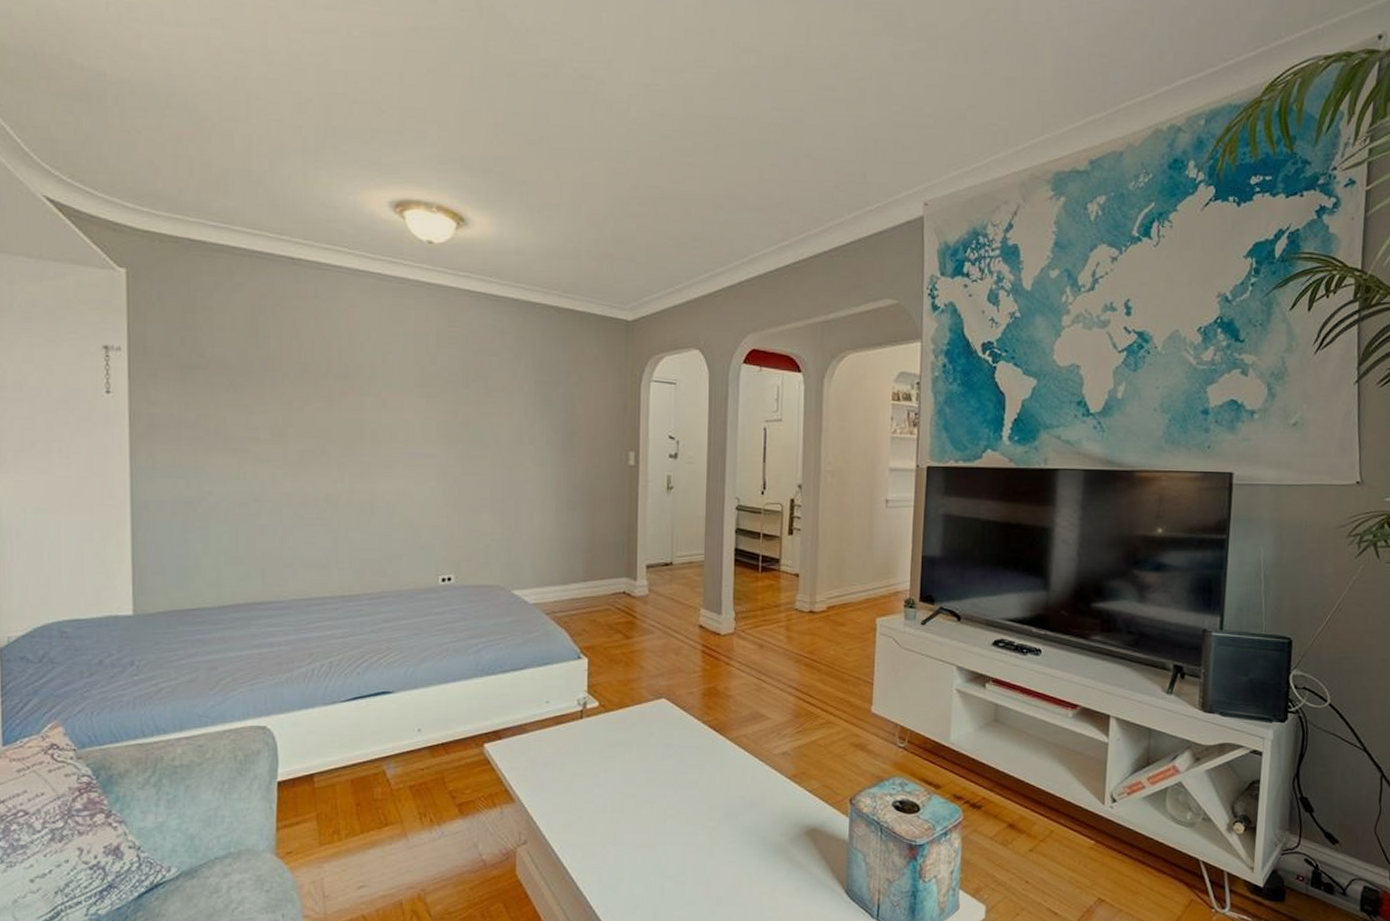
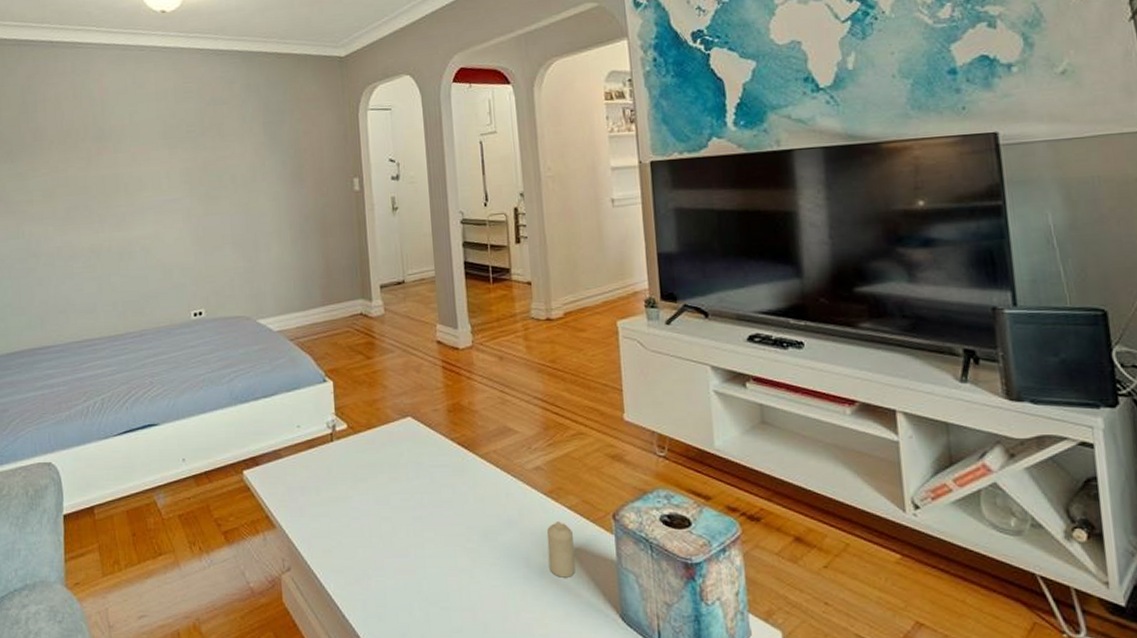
candle: none [785,804,811,855] -> present [546,522,576,578]

